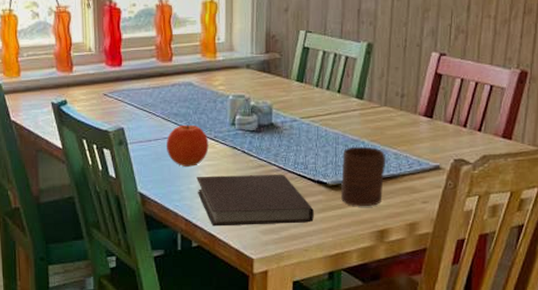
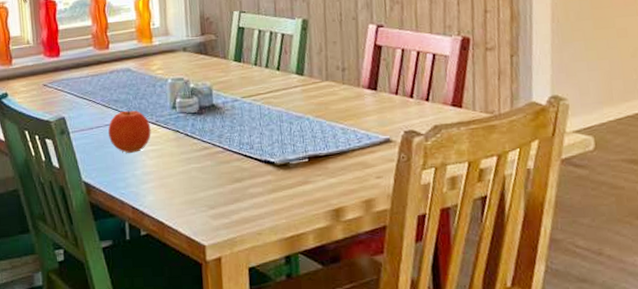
notebook: present [196,174,314,227] -> none [141,155,265,213]
cup: present [341,146,386,206] -> none [288,123,334,185]

